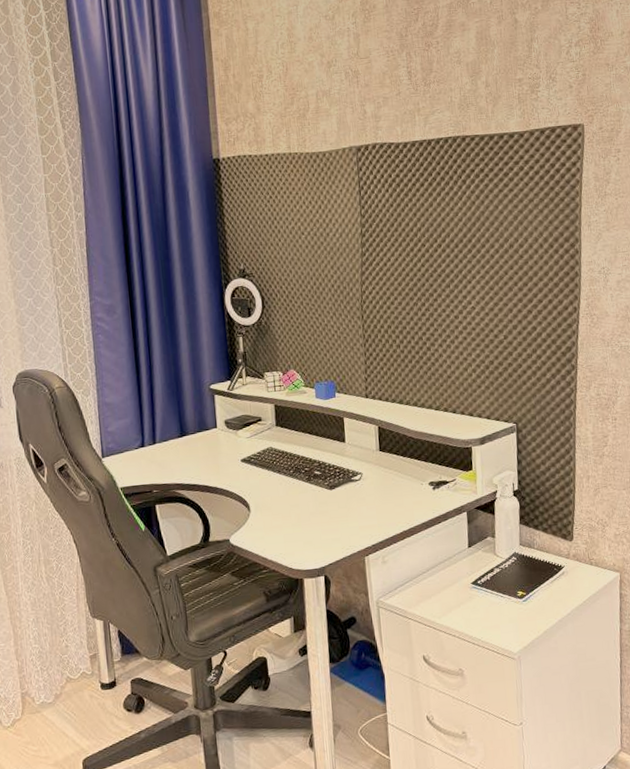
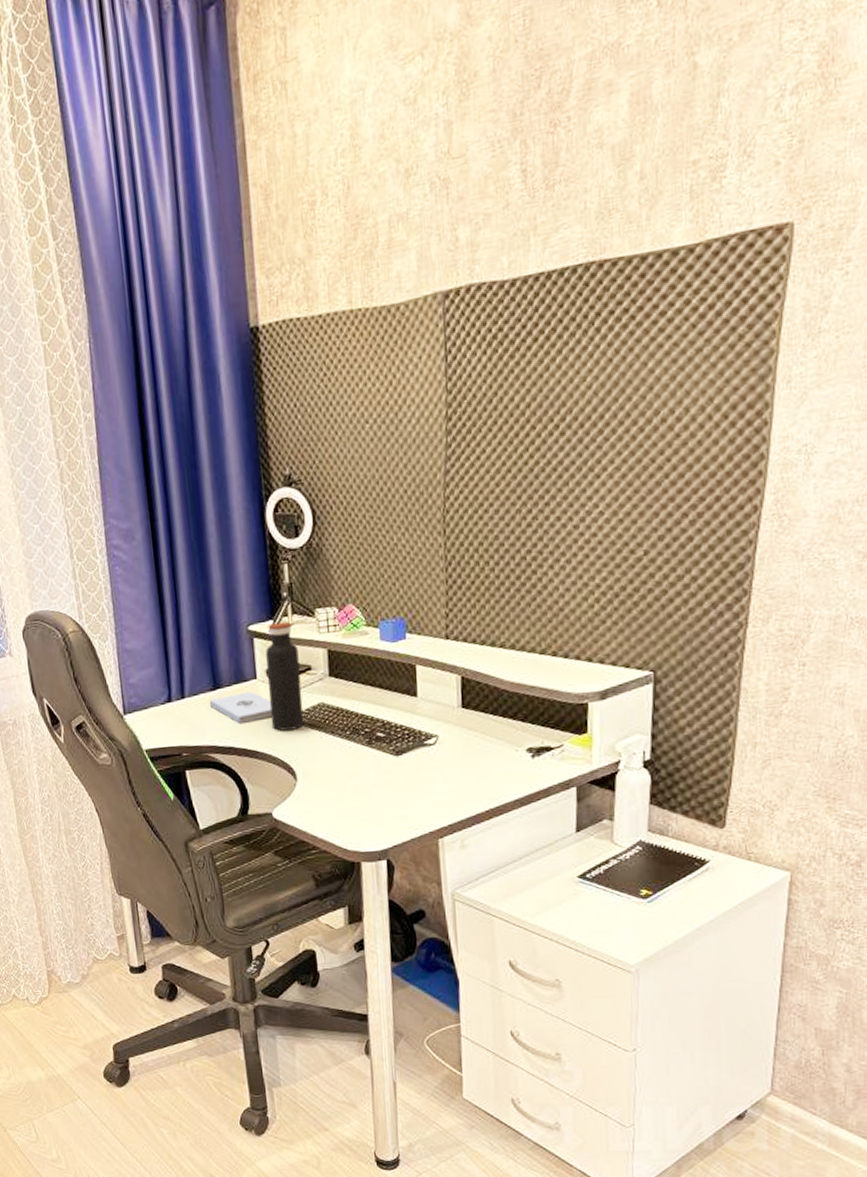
notepad: none [176,438,230,464] -> present [209,691,273,723]
water bottle: none [224,382,256,471] -> present [266,621,304,731]

